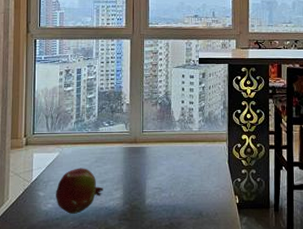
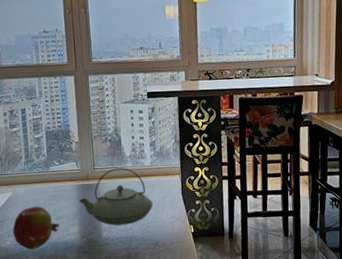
teapot: none [125,132,199,192] -> present [79,167,154,226]

